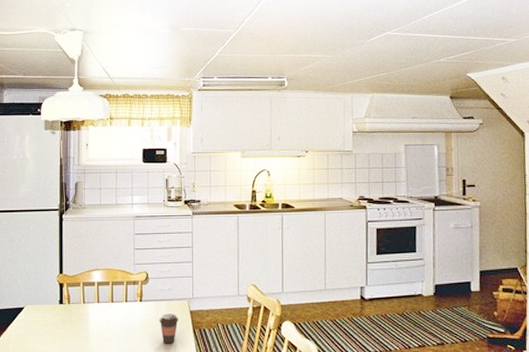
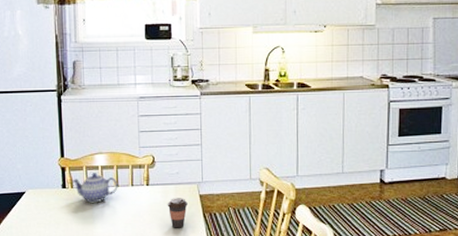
teapot: none [69,289,113,318] -> present [71,173,118,203]

